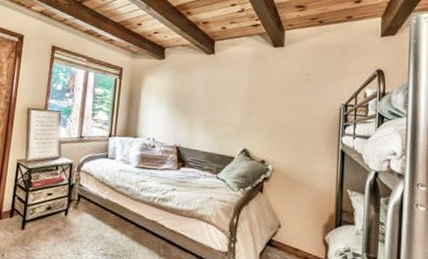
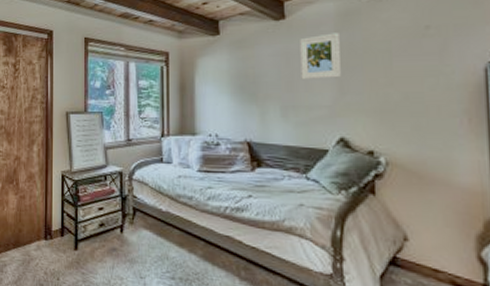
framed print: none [221,69,251,104] -> present [300,32,341,80]

